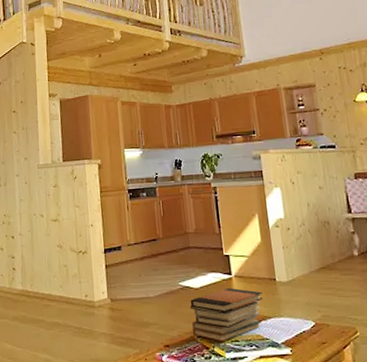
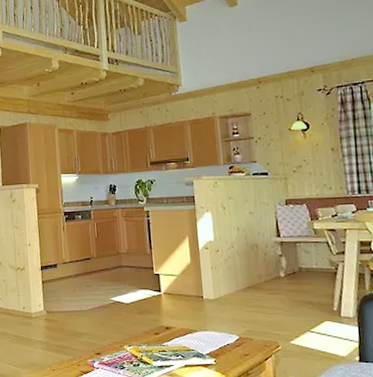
book stack: present [190,288,263,342] -> none [121,304,190,352]

